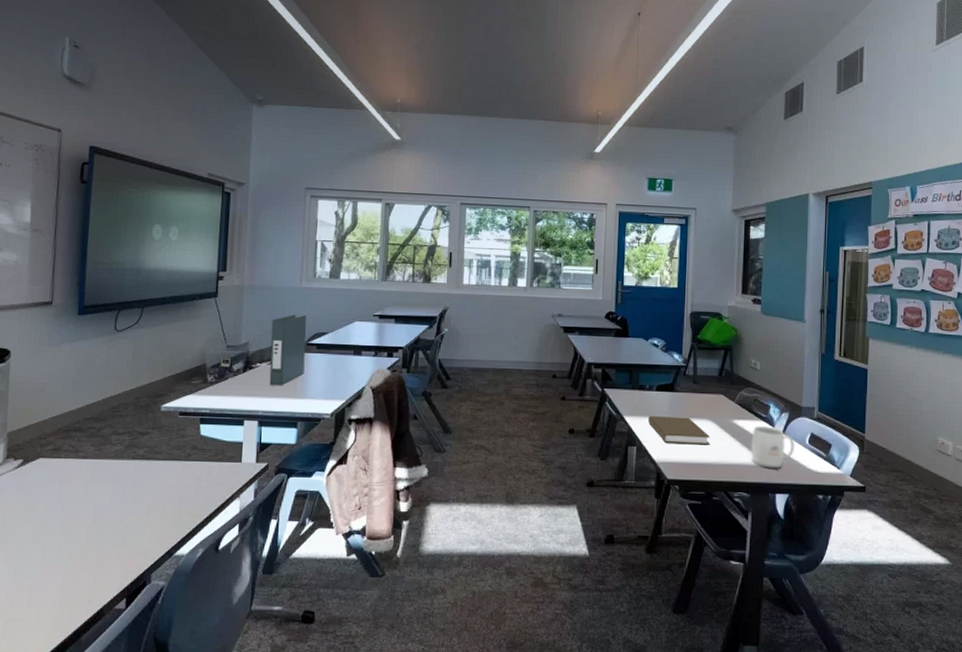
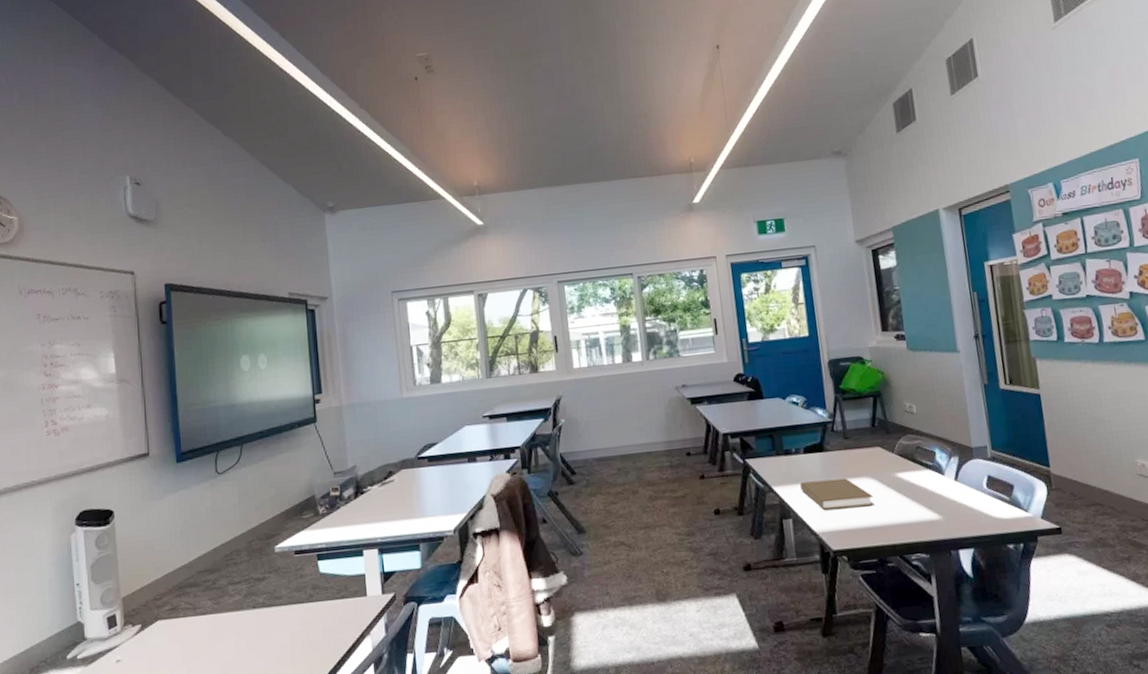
binder: present [269,315,307,386] -> none [377,427,419,509]
mug: present [751,426,794,469] -> none [920,475,972,523]

